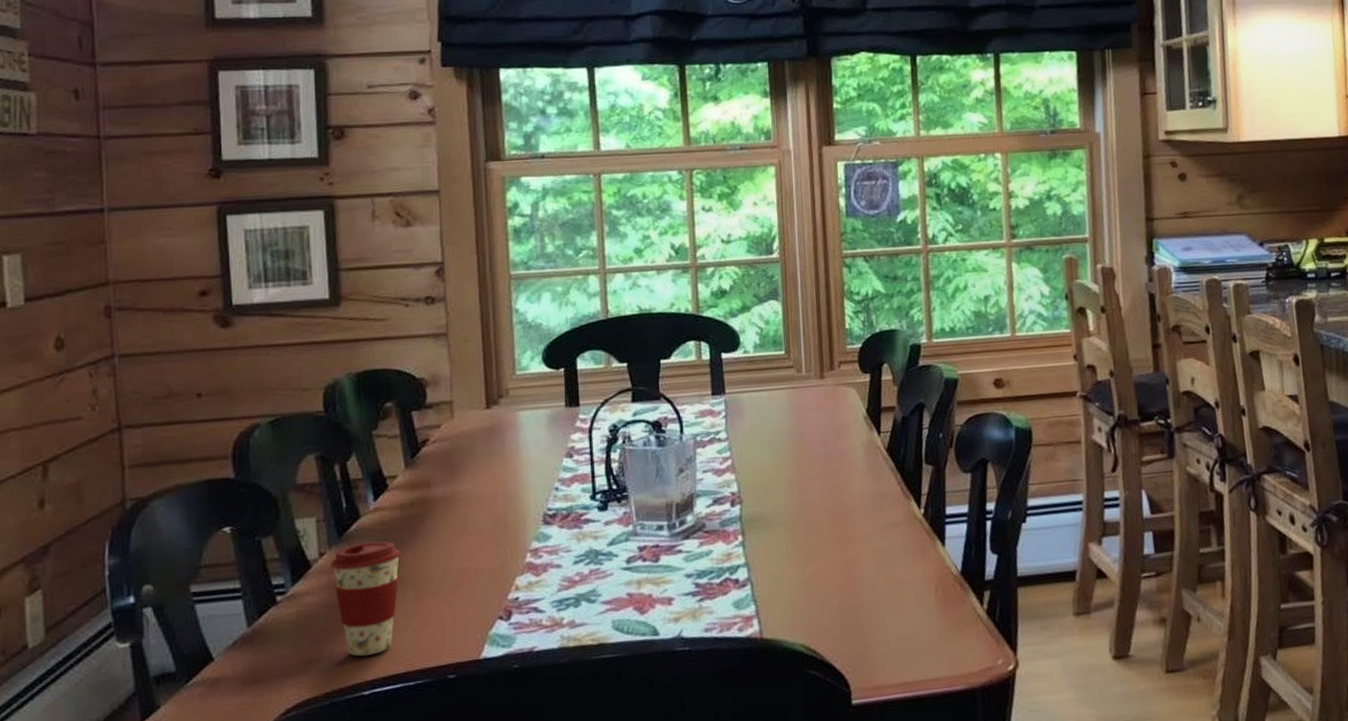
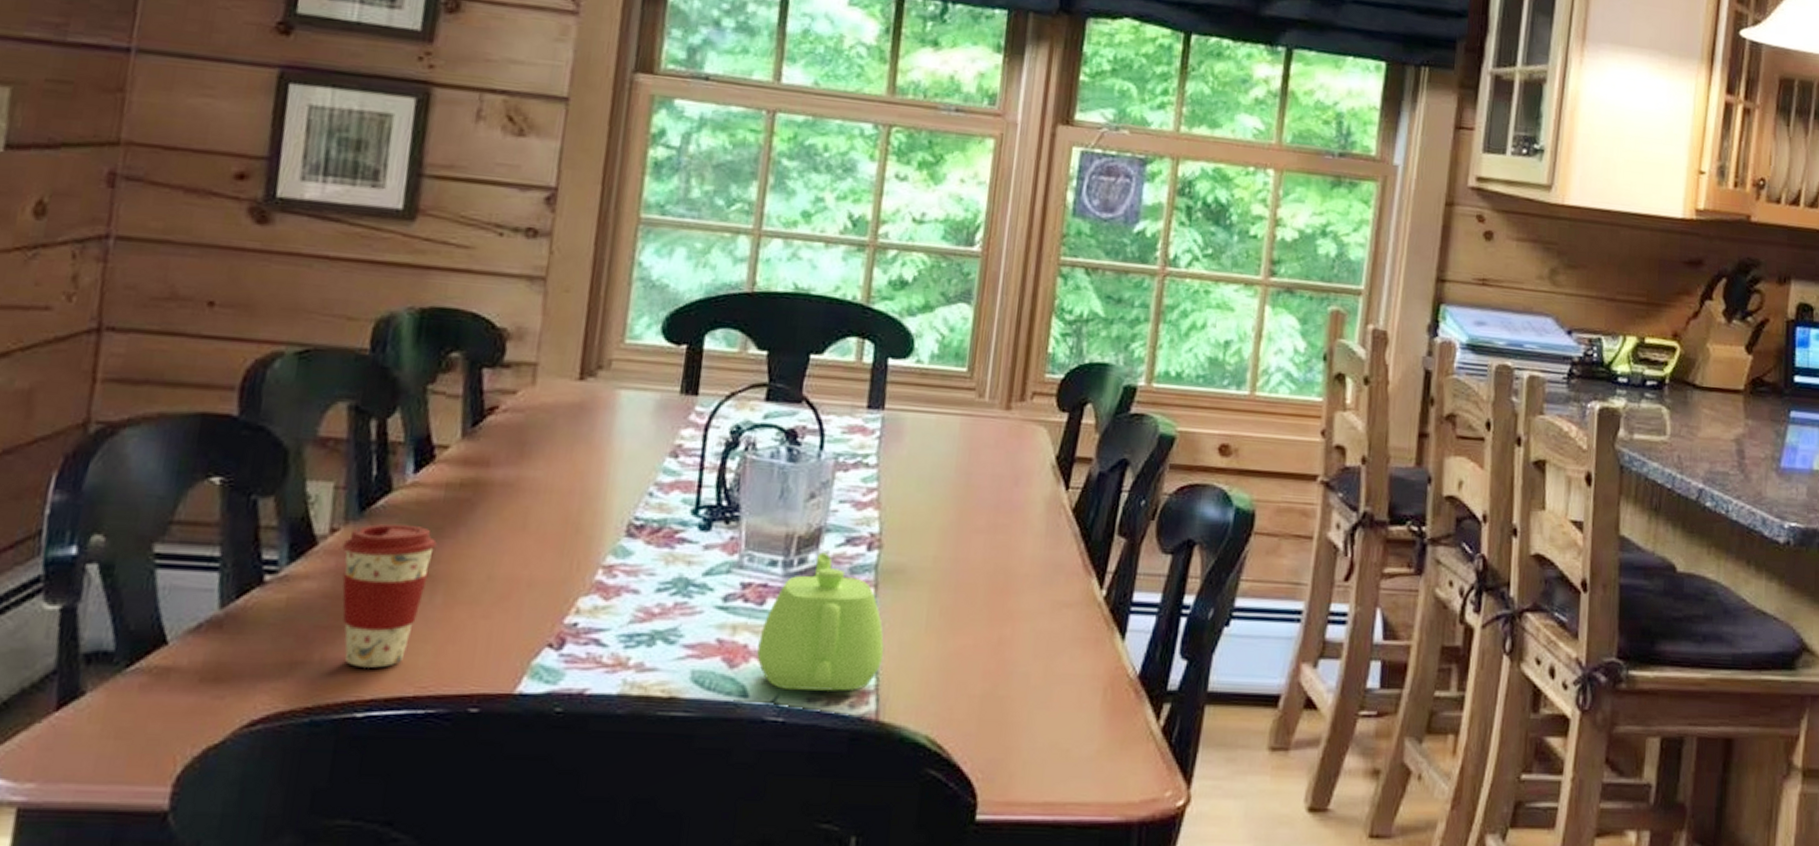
teapot: none [659,513,758,625] -> present [757,552,884,692]

